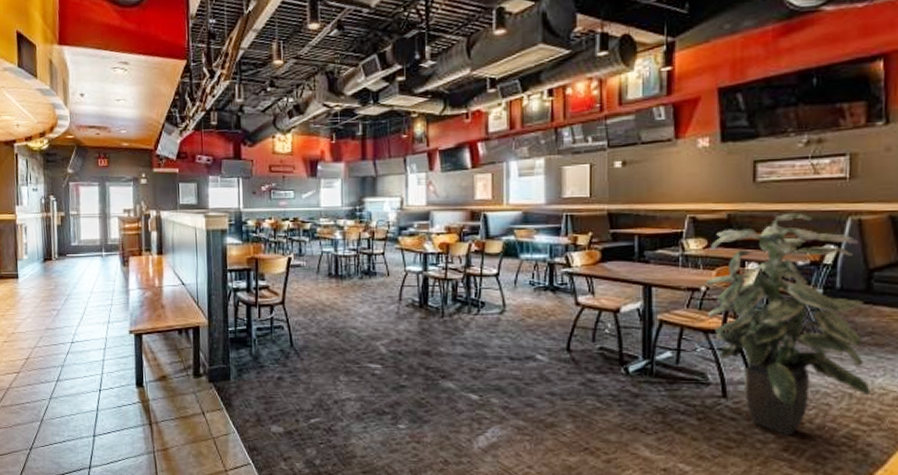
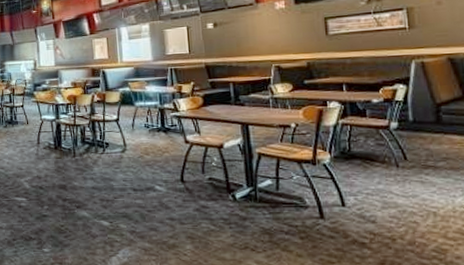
indoor plant: present [705,214,870,436] -> none [294,59,452,251]

